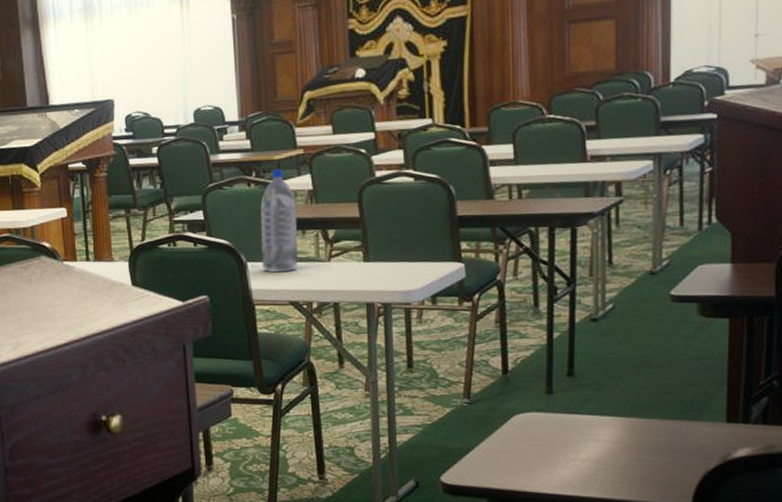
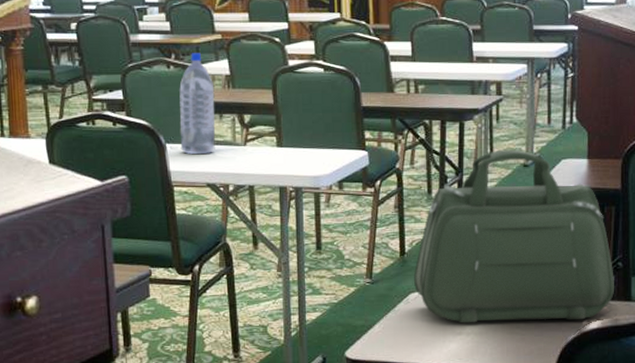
handbag: none [518,255,768,448] -> present [413,149,614,324]

